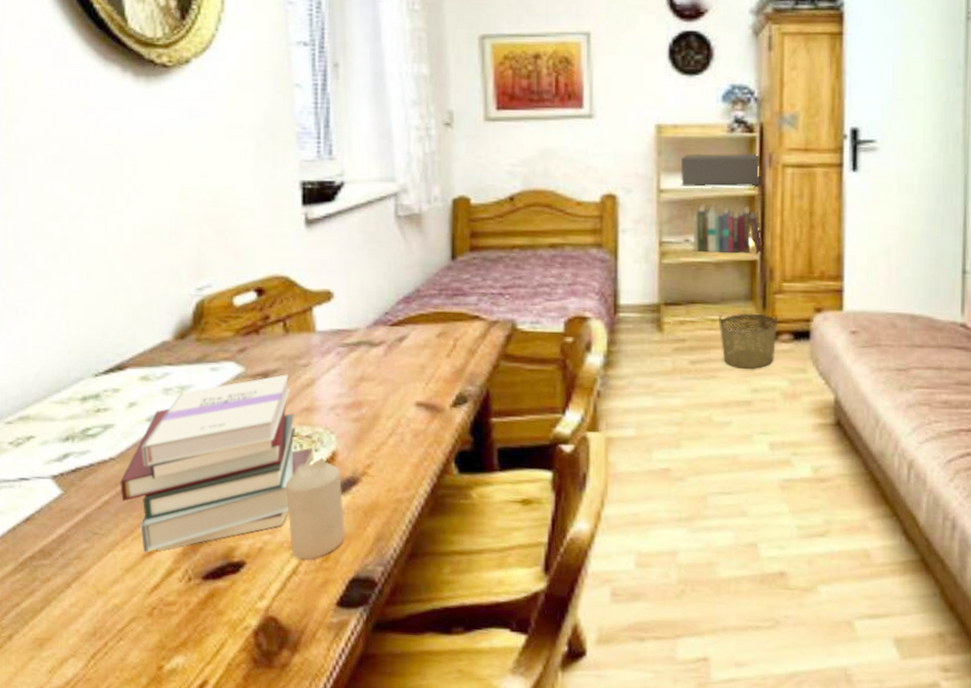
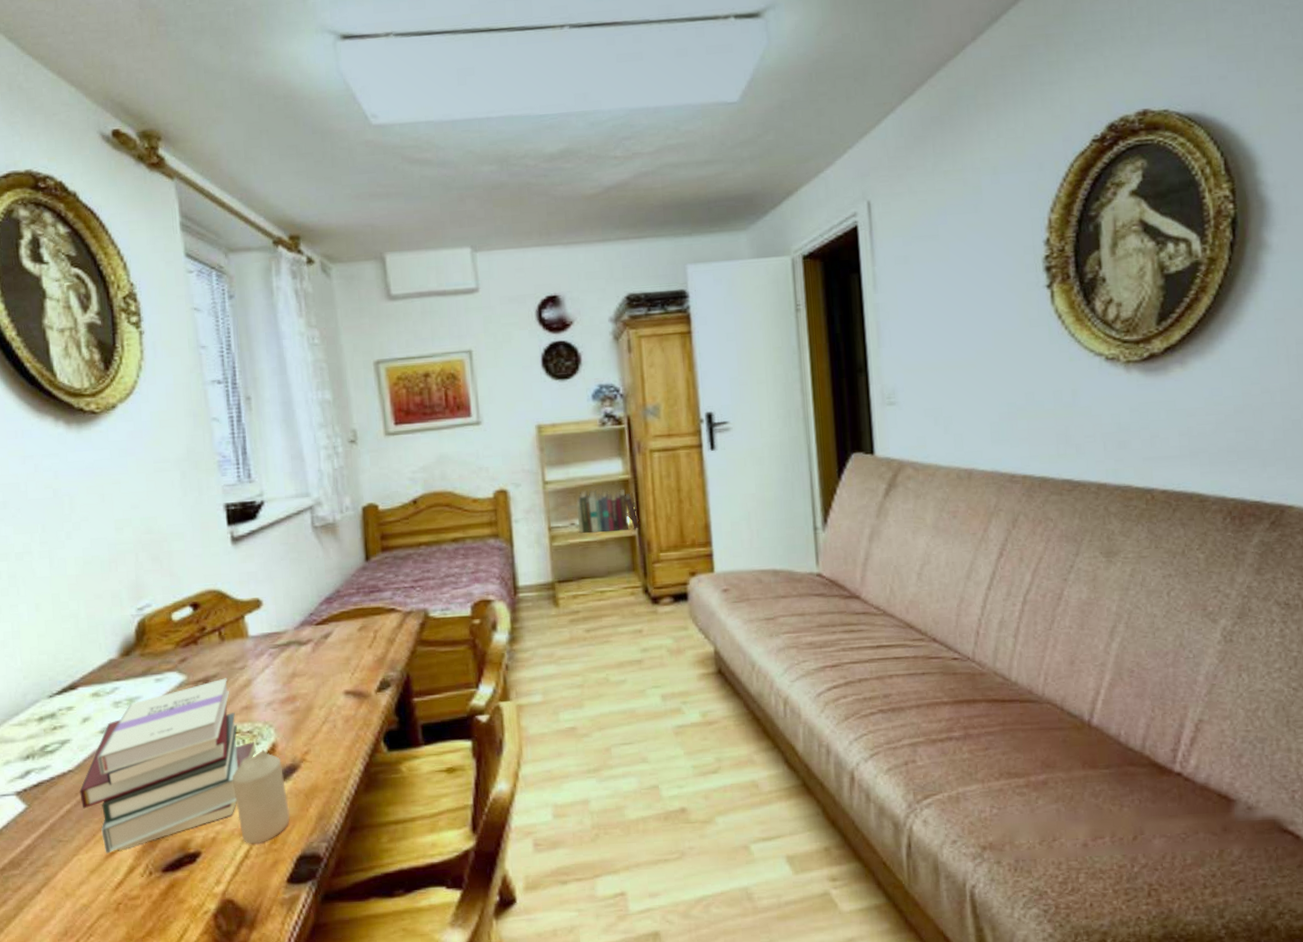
decorative box: present [680,153,760,188] -> none [561,443,632,477]
basket: present [719,313,779,369] -> none [607,582,660,632]

